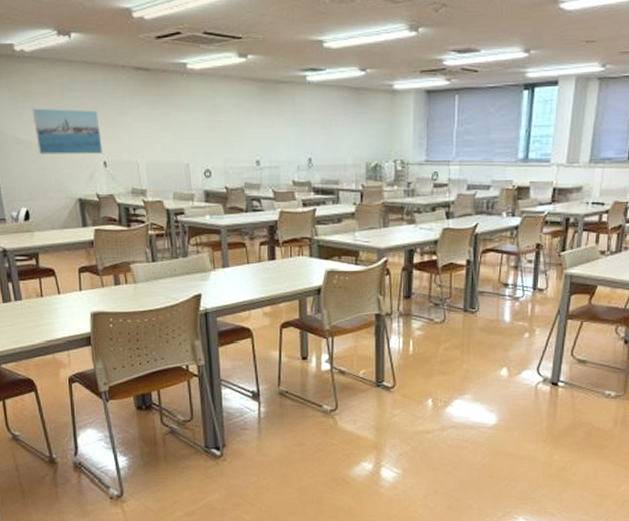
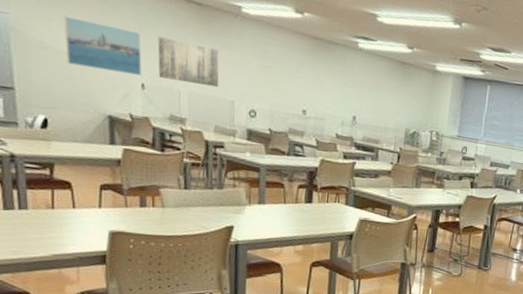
wall art: none [113,111,173,153] -> present [157,36,220,88]

